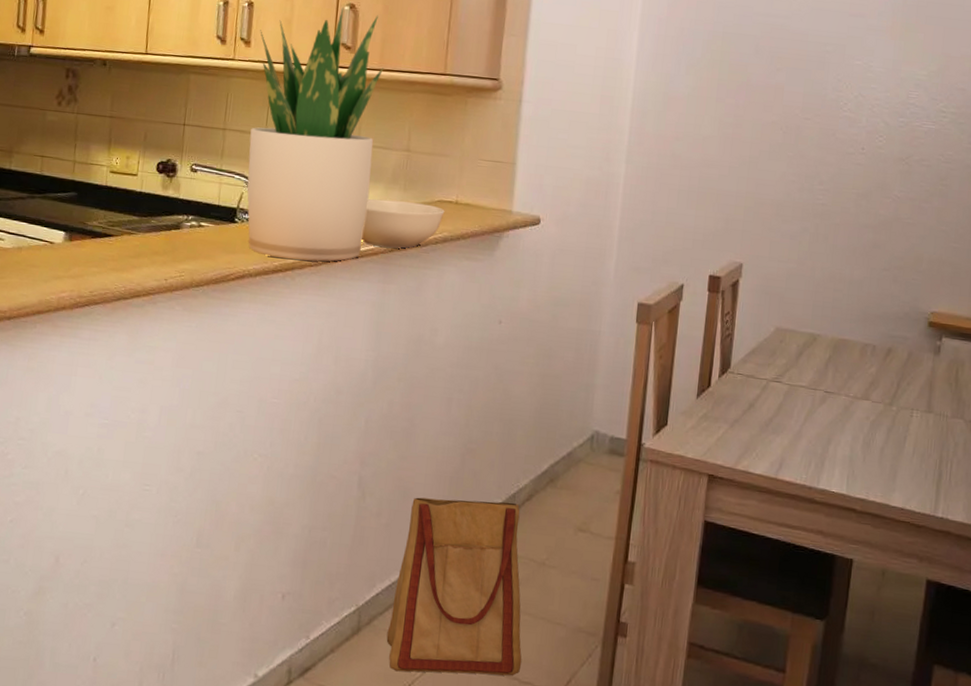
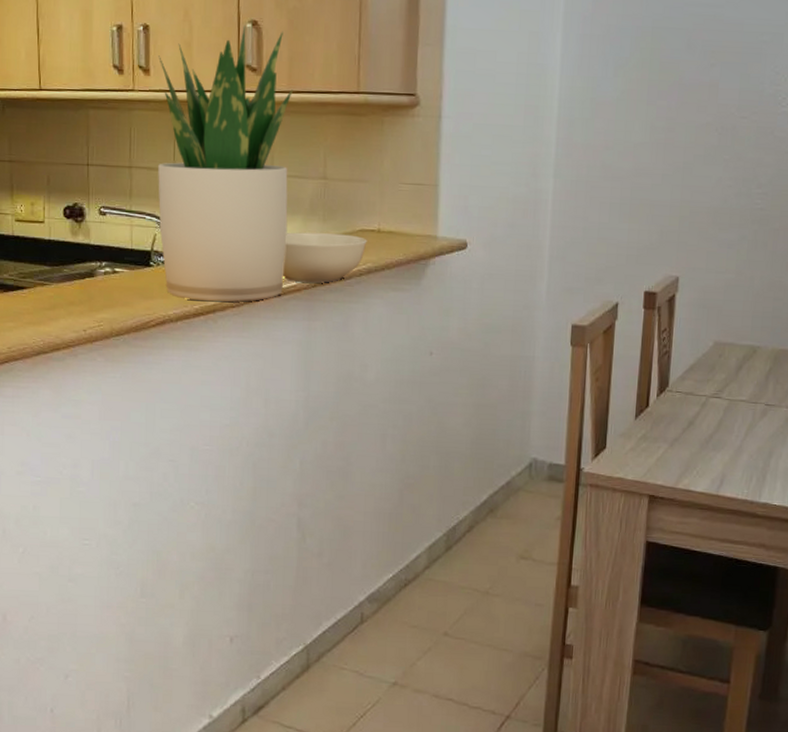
shopping bag: present [386,497,522,676] -> none [336,534,471,705]

